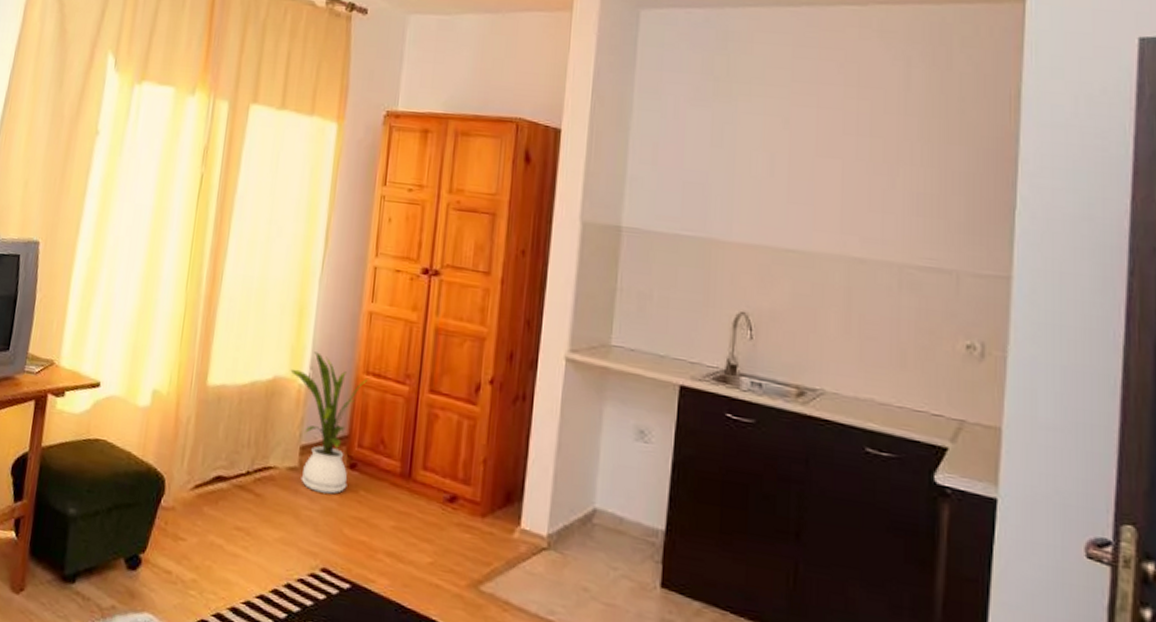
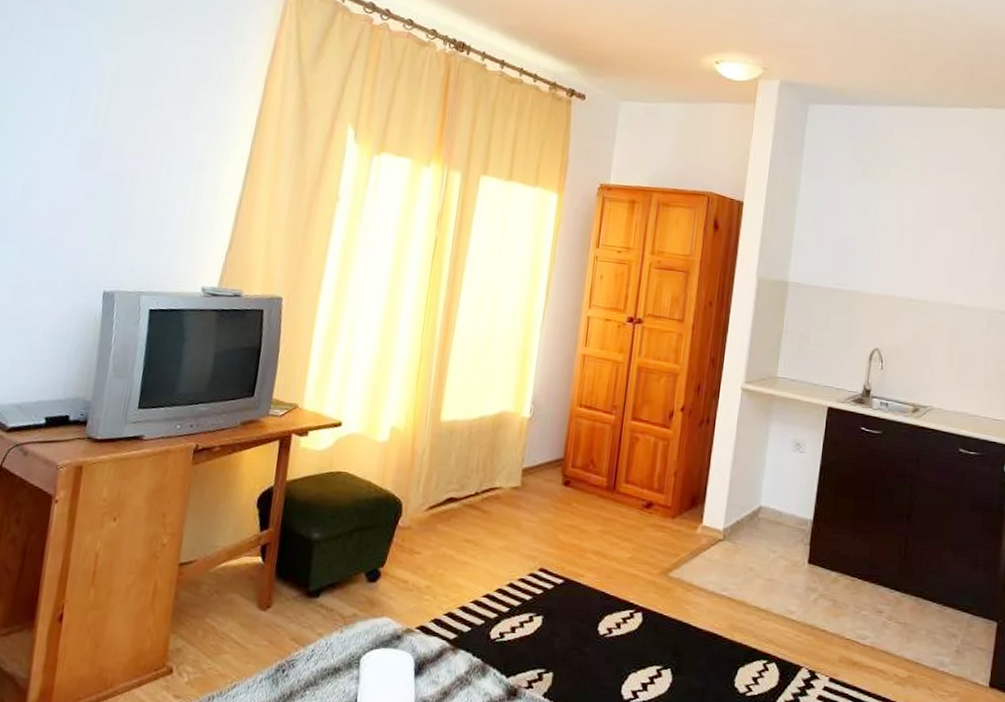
house plant: present [290,352,367,494] -> none [514,389,580,507]

